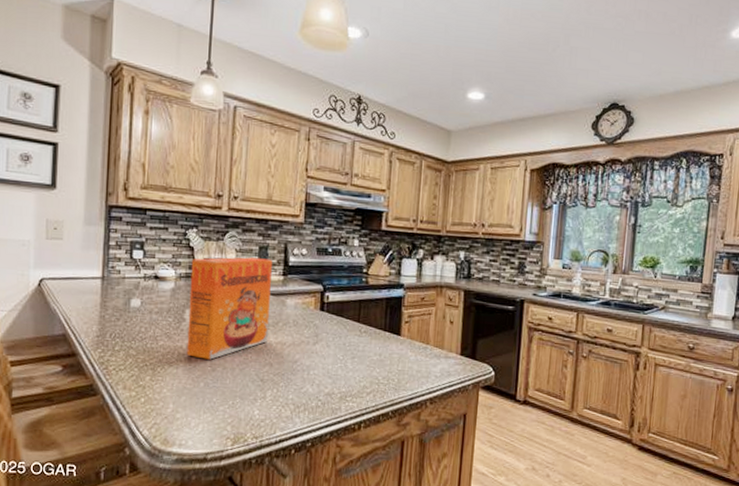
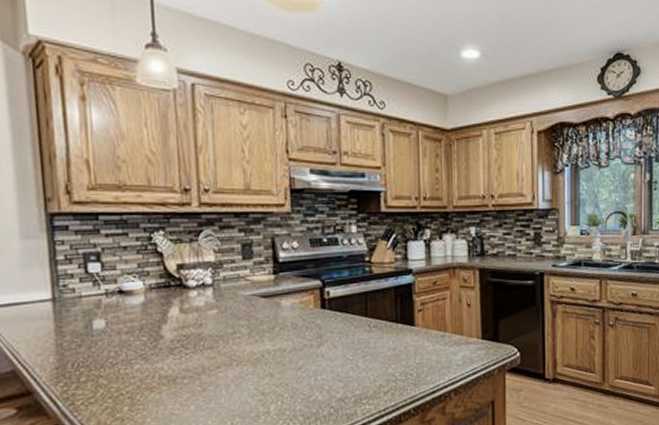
cereal box: present [186,257,272,360] -> none [162,257,264,379]

